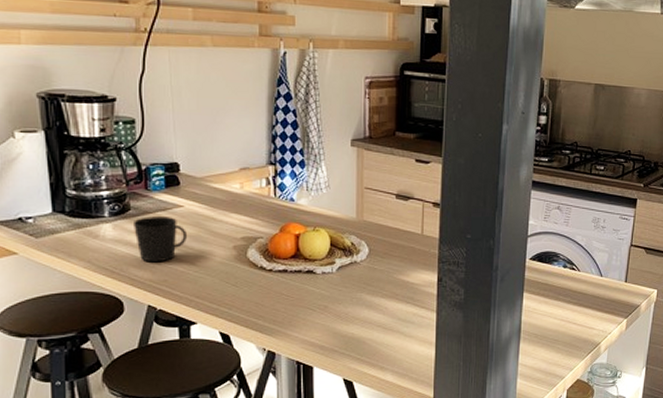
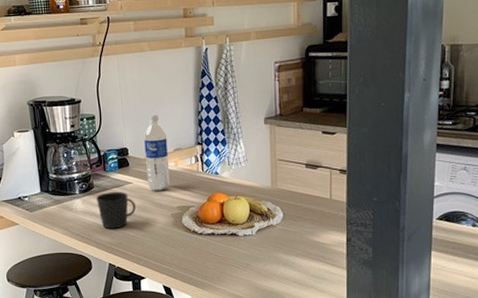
water bottle: none [201,123,233,217] -> present [144,113,170,191]

